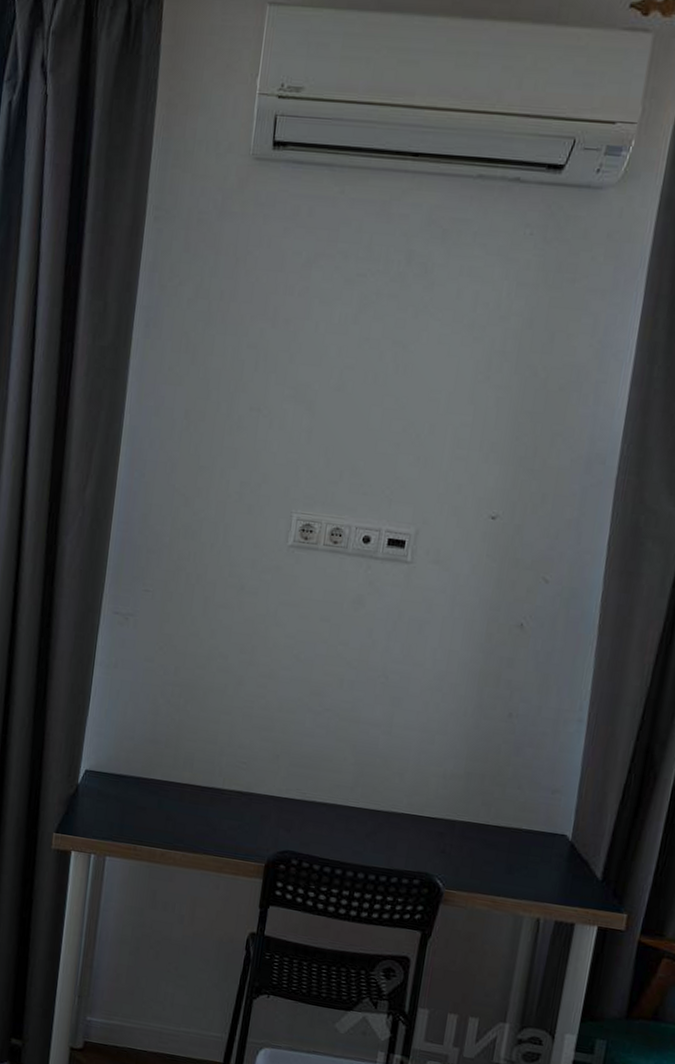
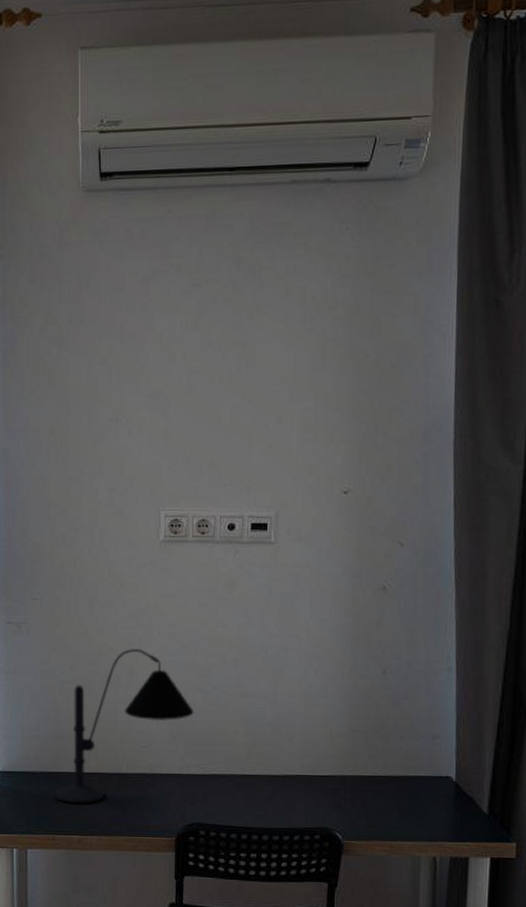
desk lamp: none [142,656,302,816] -> present [55,649,194,803]

